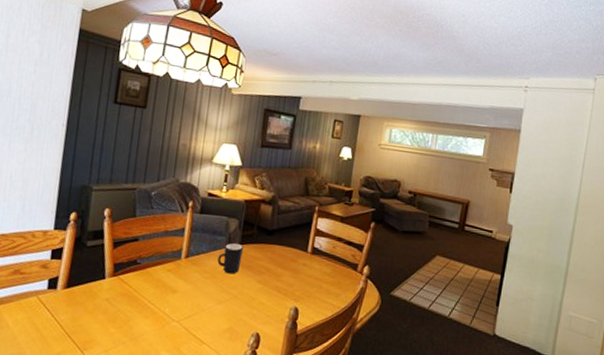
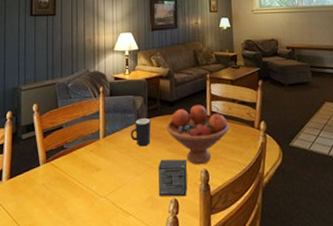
small box: none [239,290,276,332] -> present [158,159,188,197]
fruit bowl: none [259,237,331,302] -> present [166,104,230,165]

